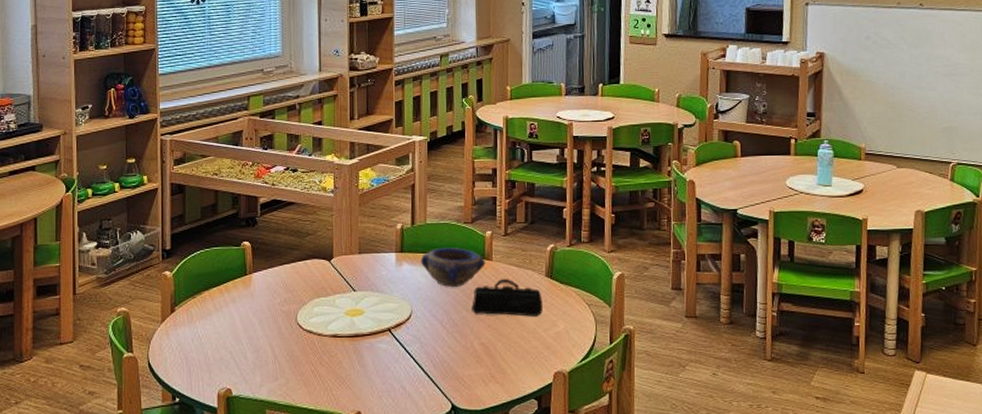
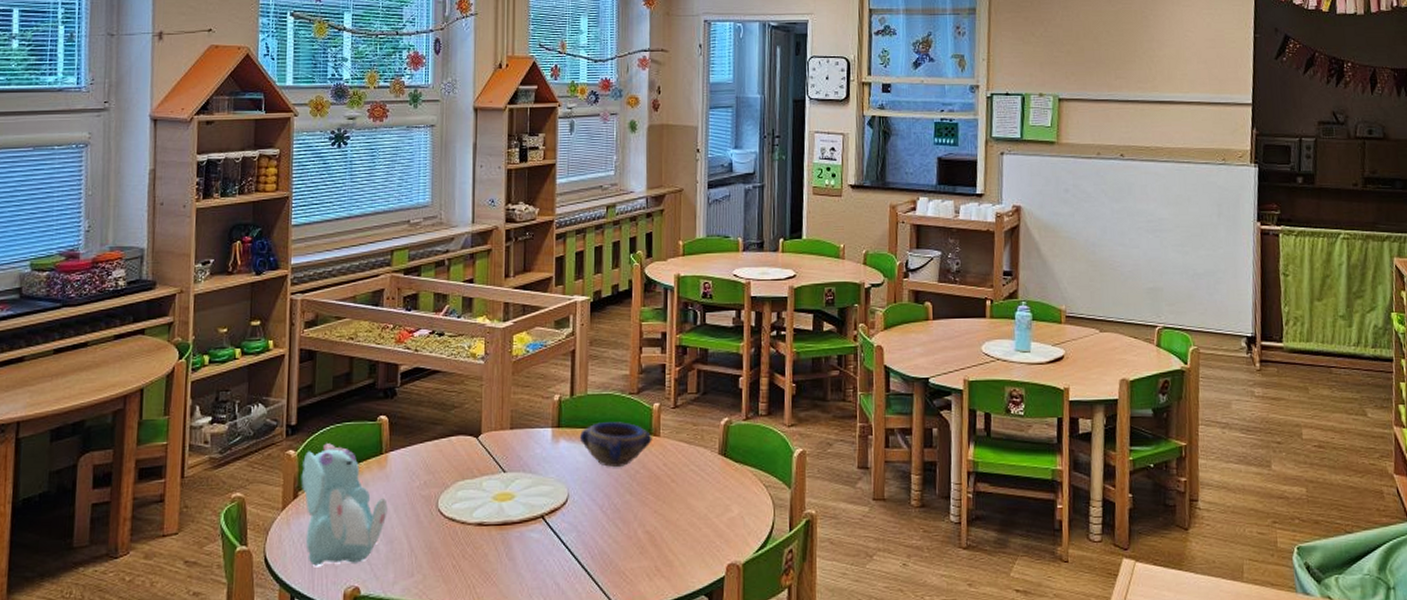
stuffed animal: none [176,265,253,370] -> present [301,443,388,566]
pencil case: present [472,279,543,317] -> none [636,457,715,500]

